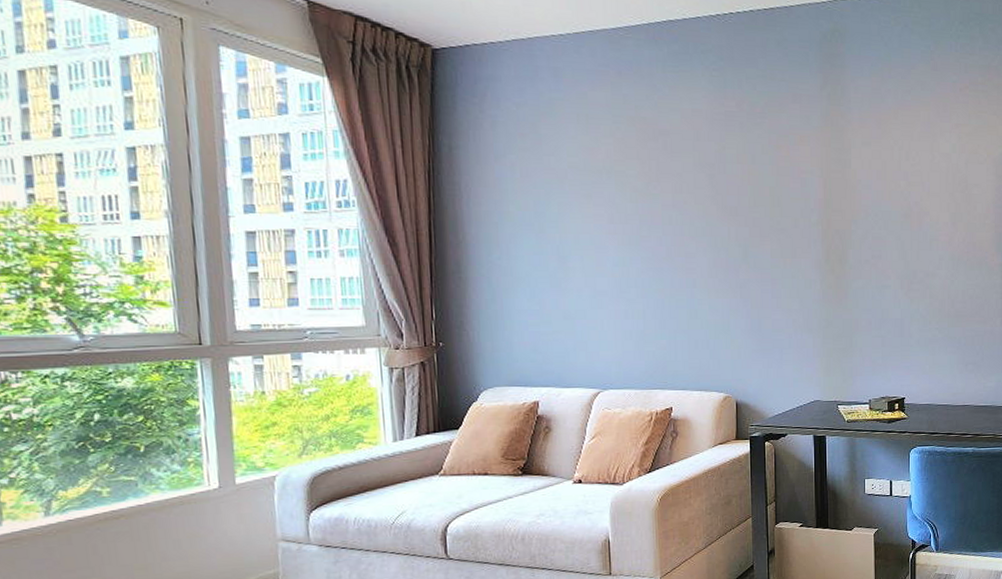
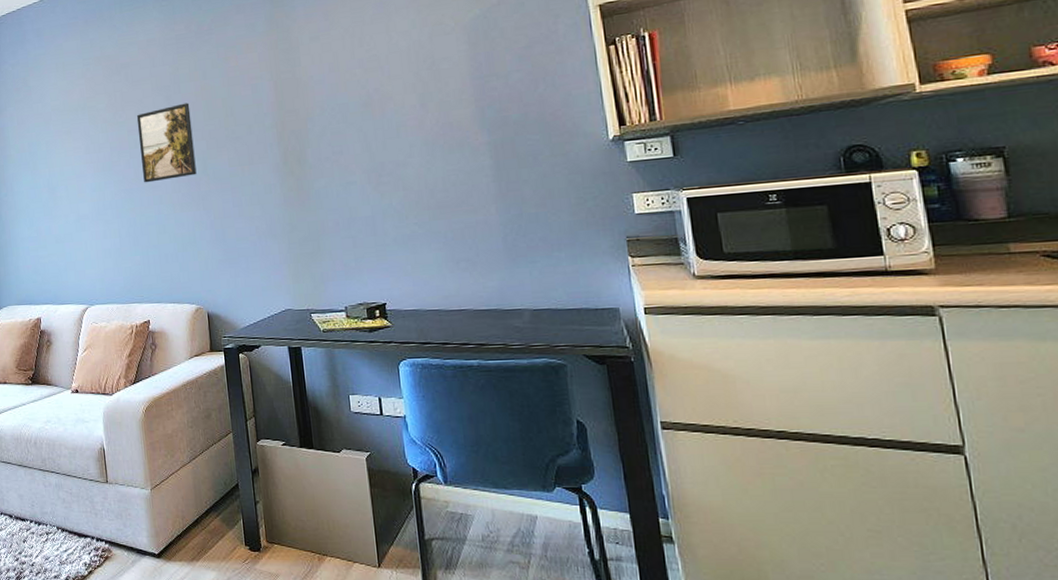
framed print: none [673,185,736,264] -> present [136,102,197,183]

